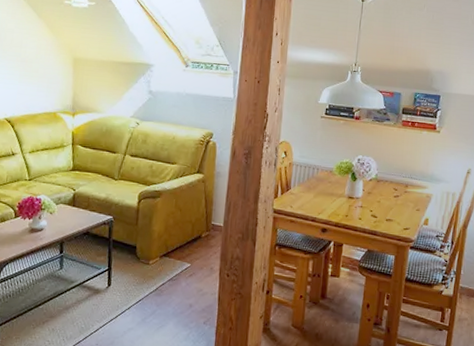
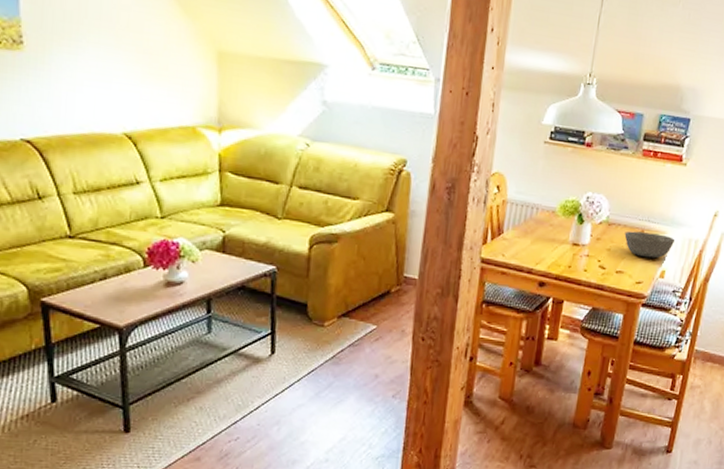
bowl: none [391,186,434,209] -> present [624,231,675,259]

